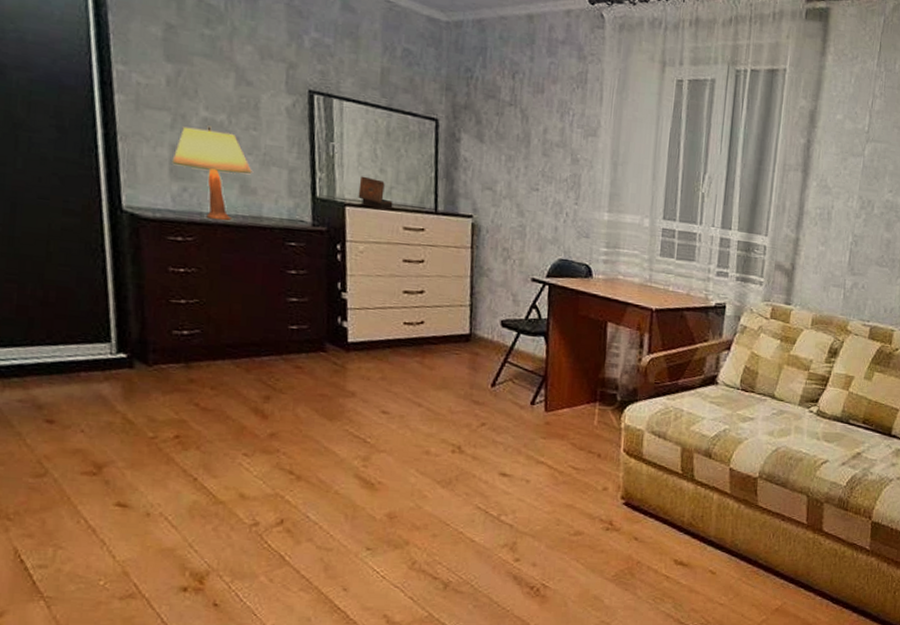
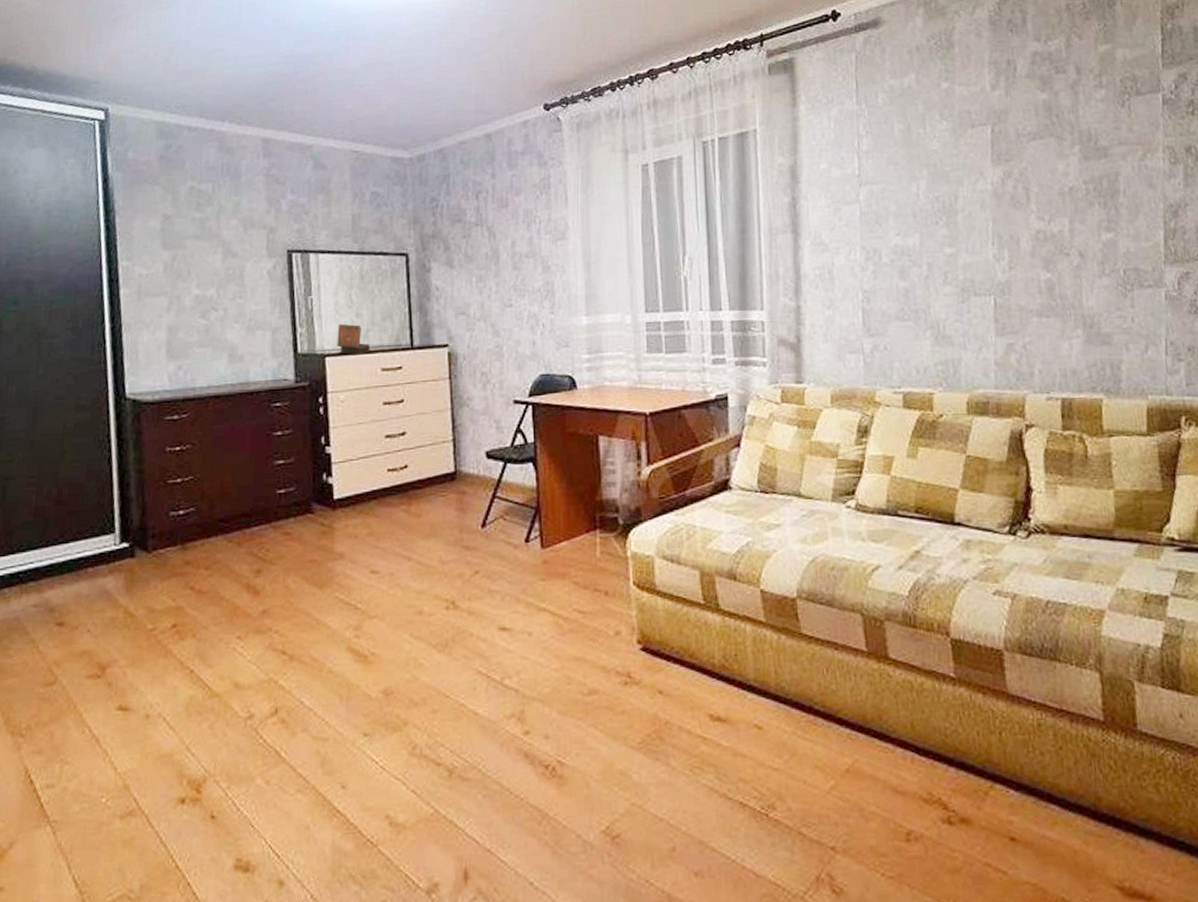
table lamp: present [172,127,252,221] -> none [168,303,239,393]

